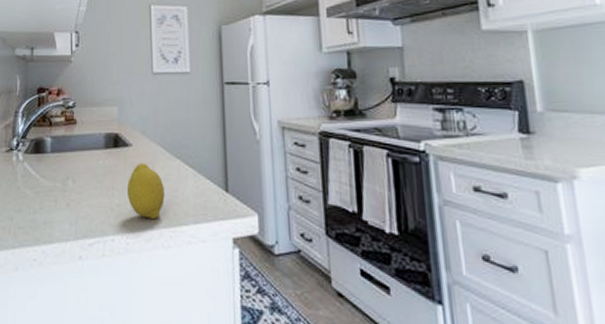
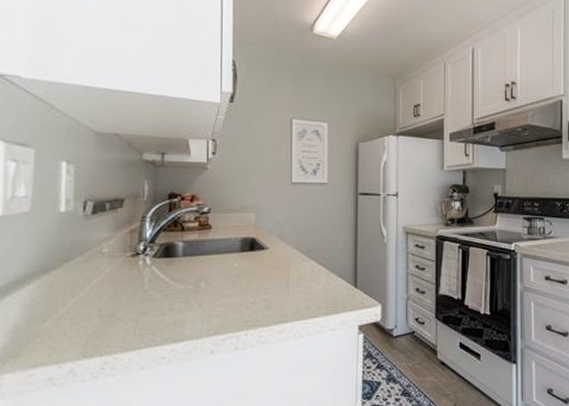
fruit: present [126,162,165,220] -> none [261,264,298,314]

